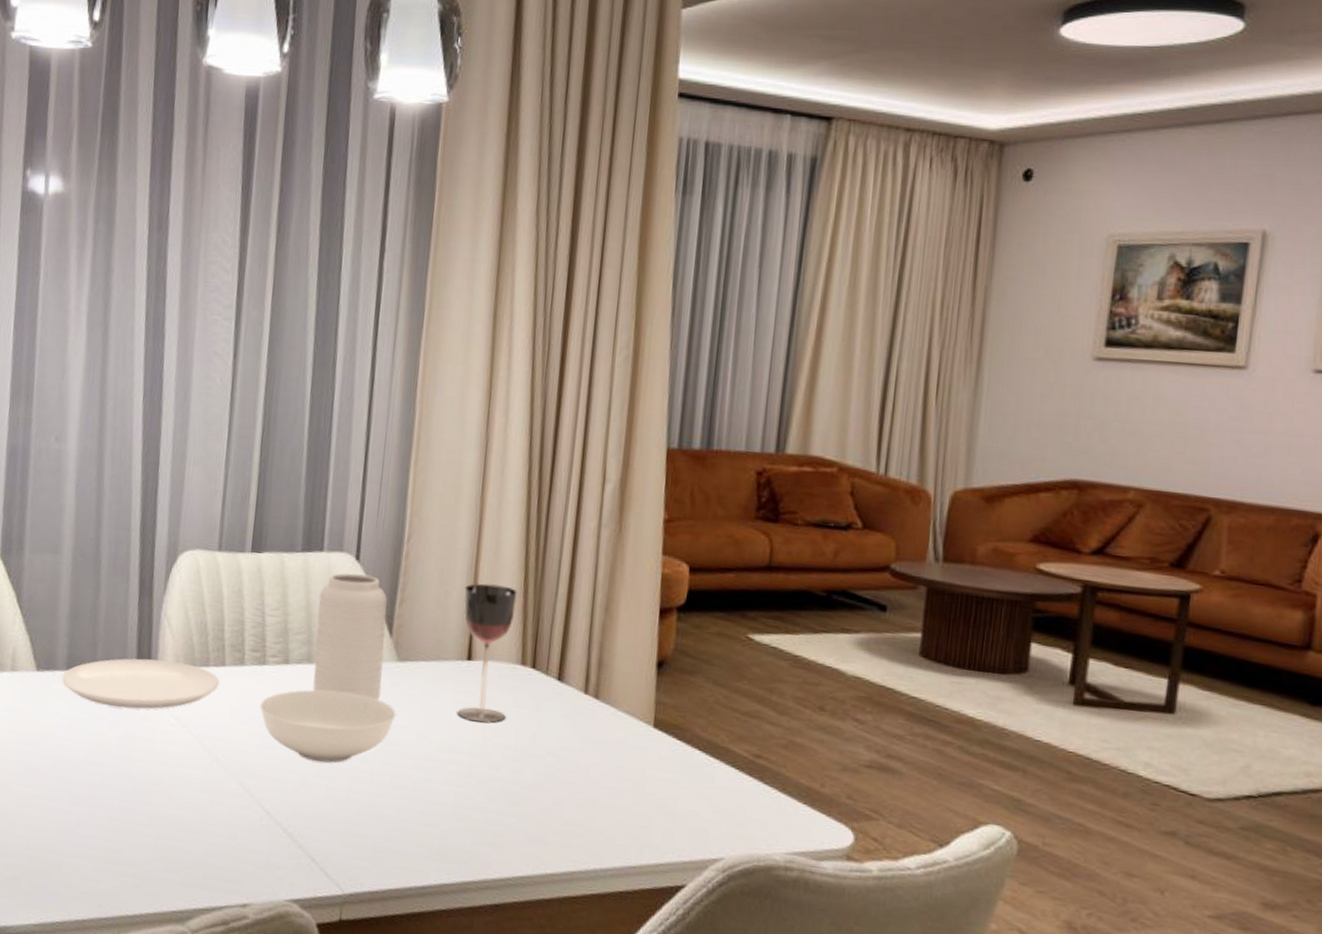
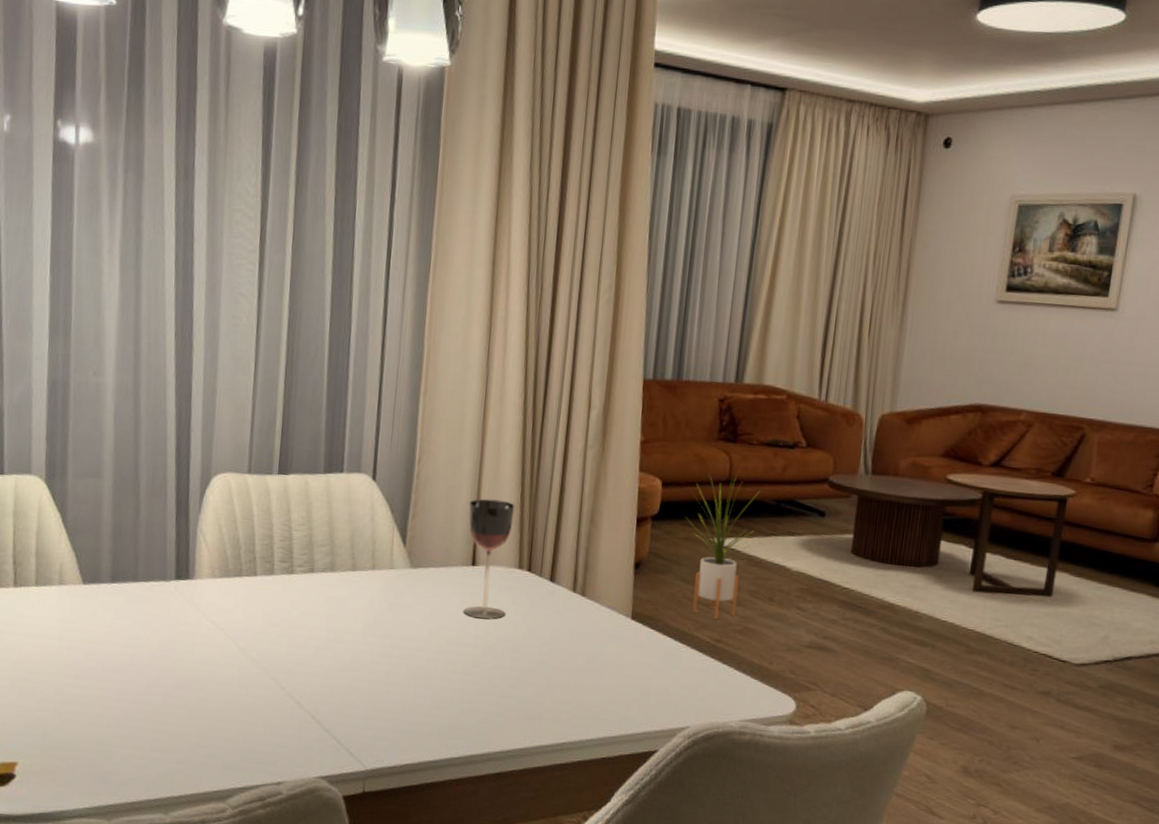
plate: present [61,658,220,709] -> none [106,571,253,616]
bowl: present [260,689,396,763] -> none [289,594,410,658]
vase: present [313,573,387,701] -> none [336,491,401,603]
house plant: none [718,559,808,731] -> present [686,474,761,620]

